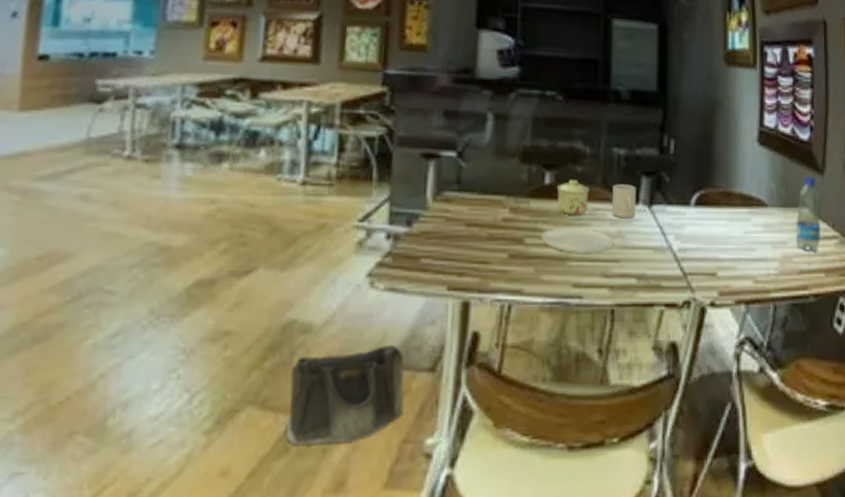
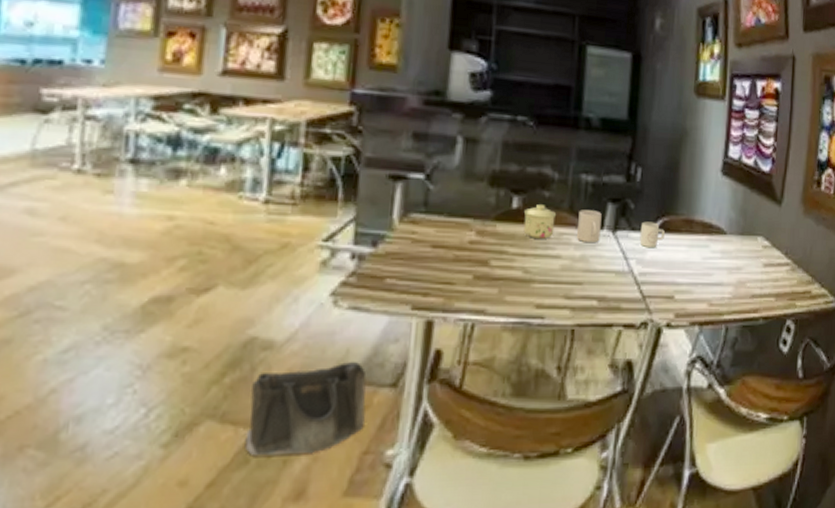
plate: present [540,227,614,253] -> none [505,250,578,276]
mug: none [677,195,702,223] -> present [639,221,665,249]
bottle: present [795,177,821,251] -> none [750,207,777,277]

